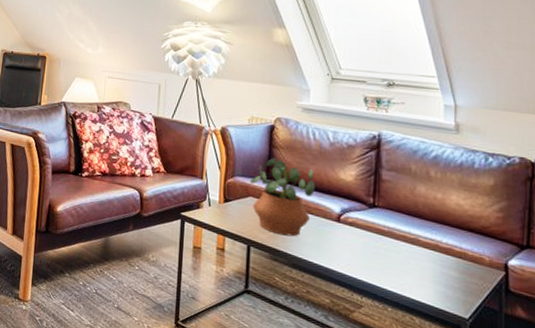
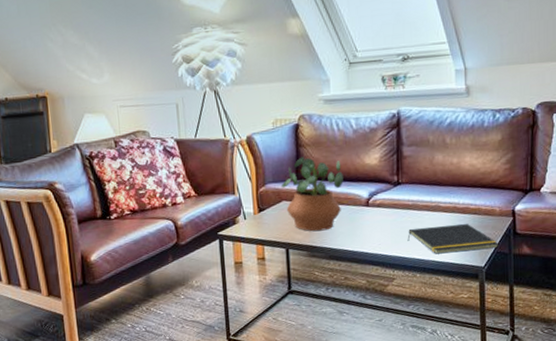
notepad: none [380,257,488,302] -> present [407,224,499,254]

